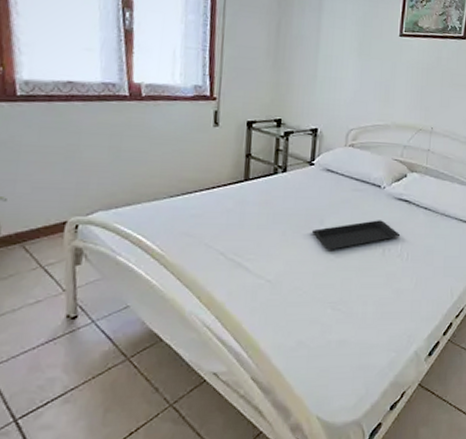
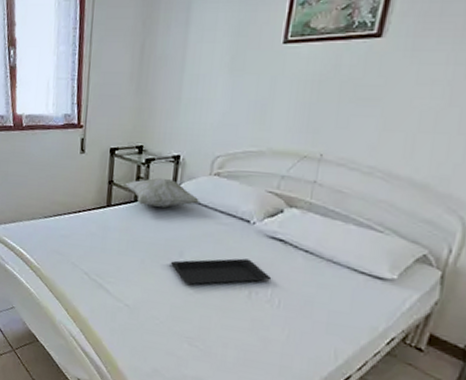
decorative pillow: none [264,149,337,178] -> present [125,177,199,207]

